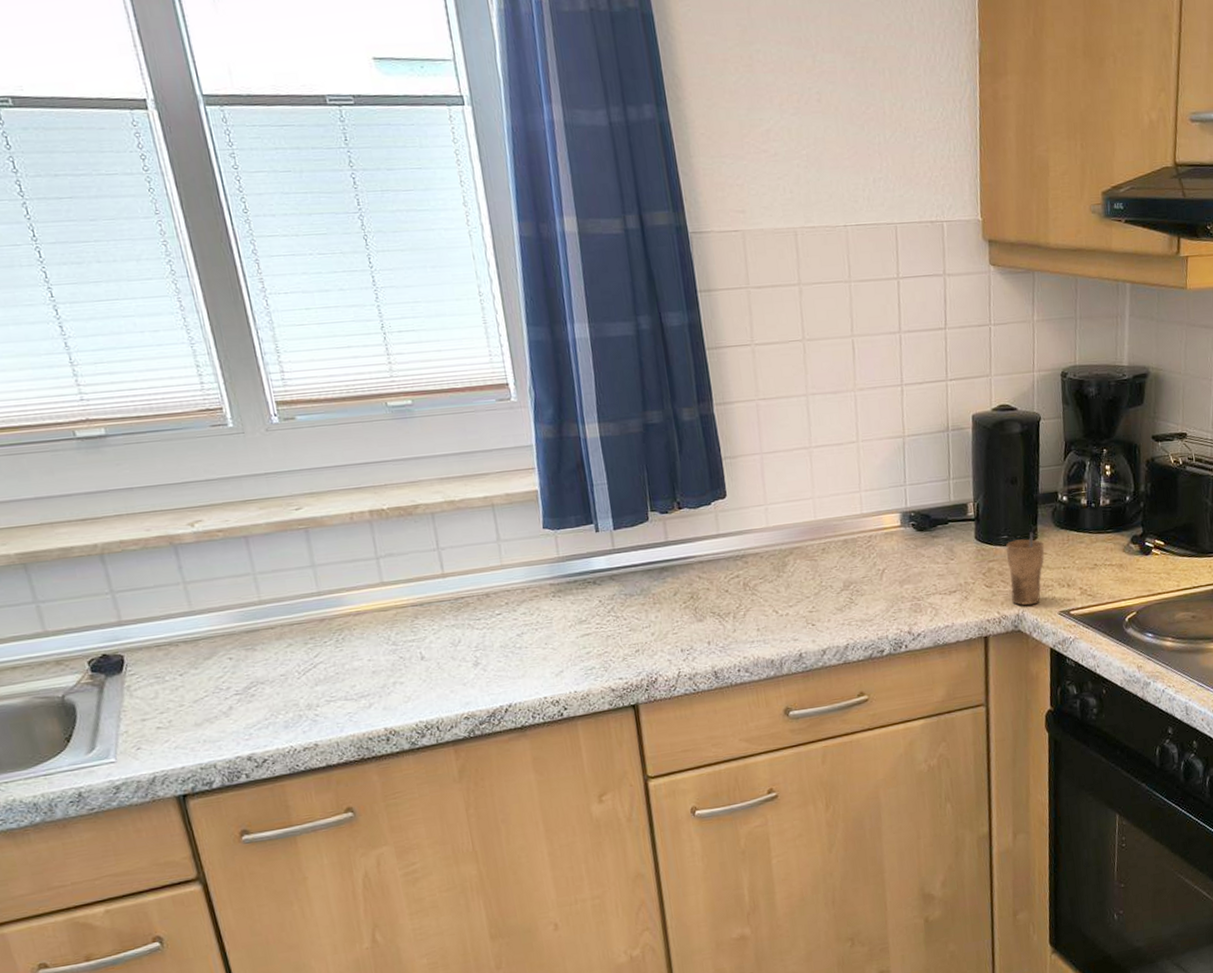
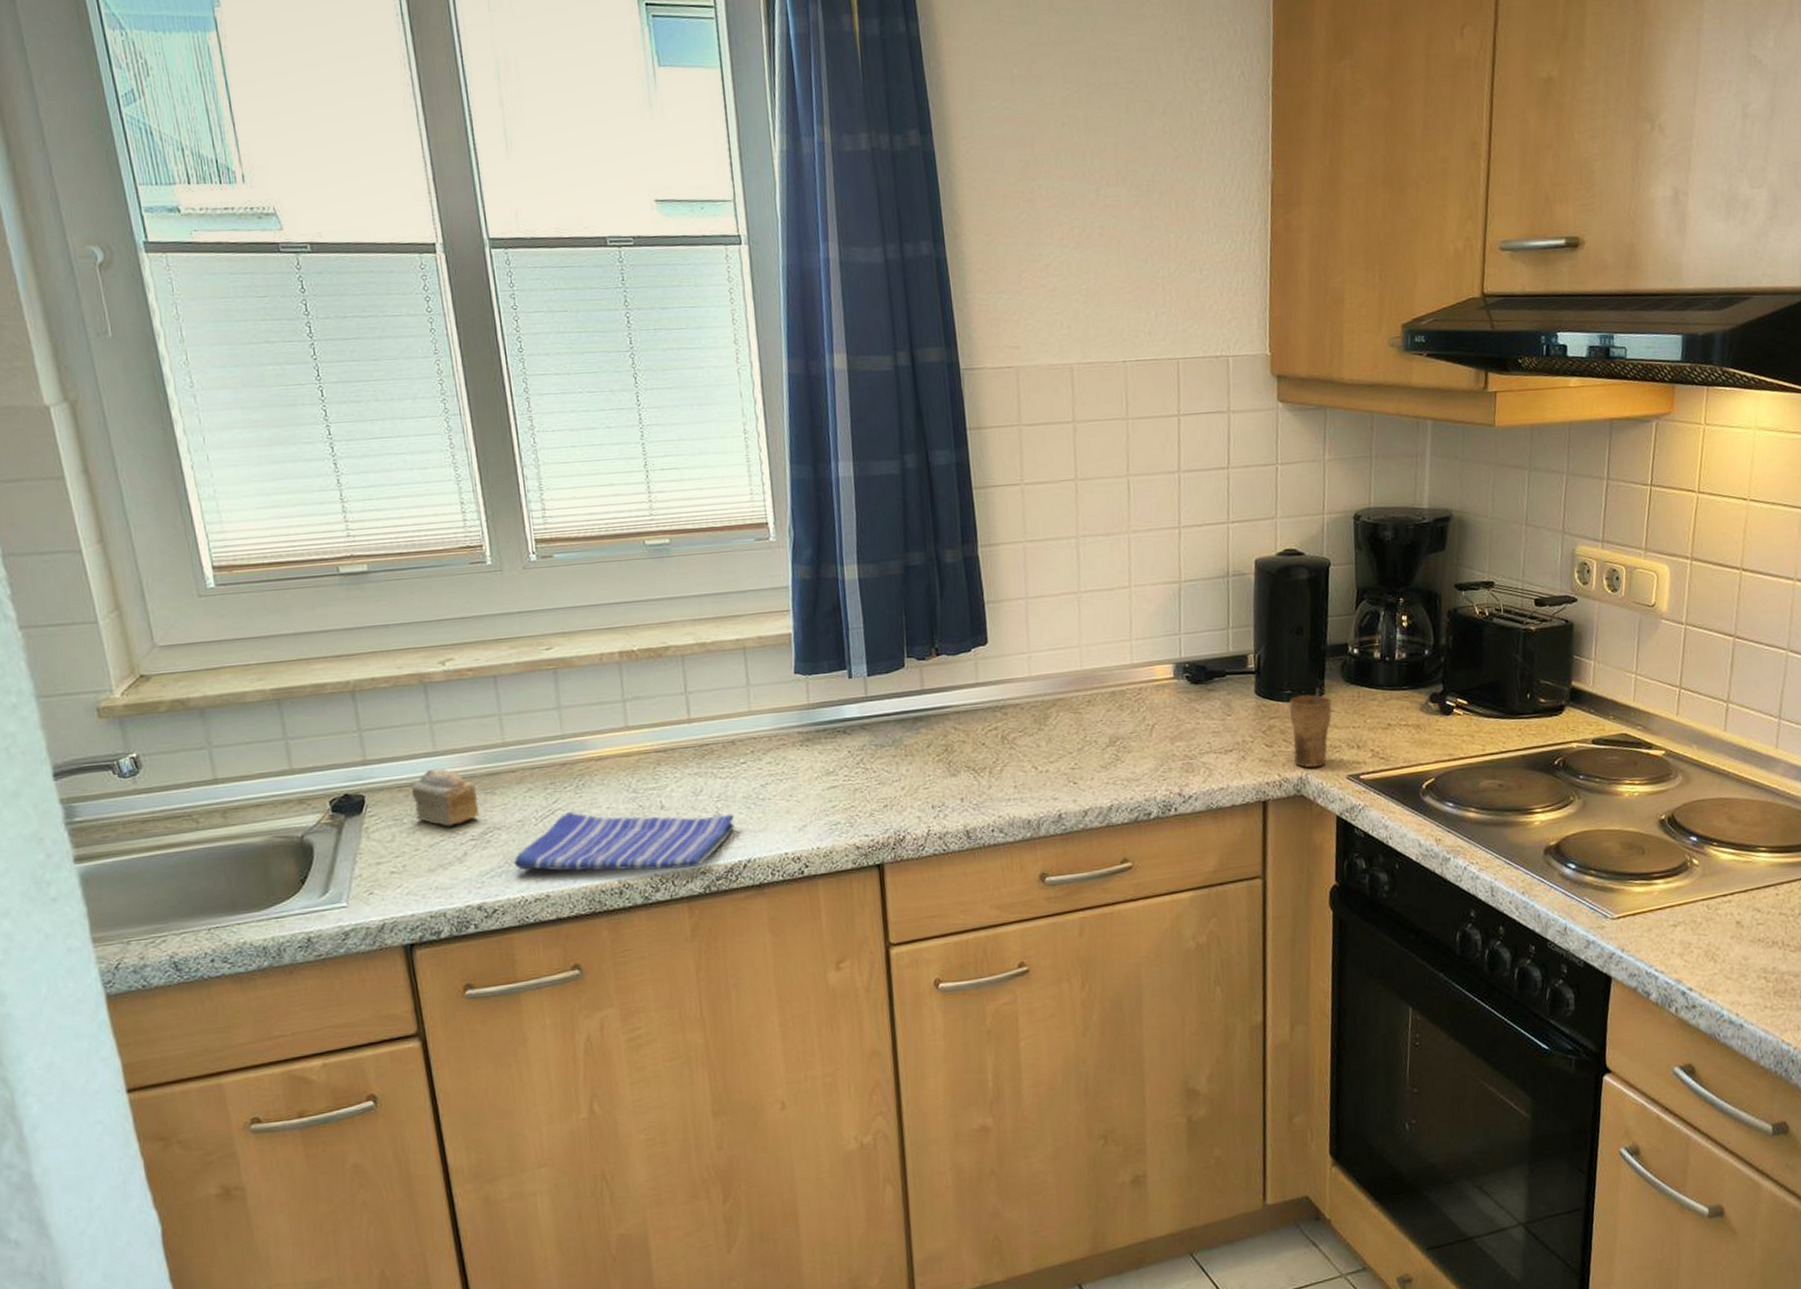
cake slice: none [171,627,241,683] -> present [411,769,479,827]
dish towel: none [279,662,495,721] -> present [513,812,735,872]

